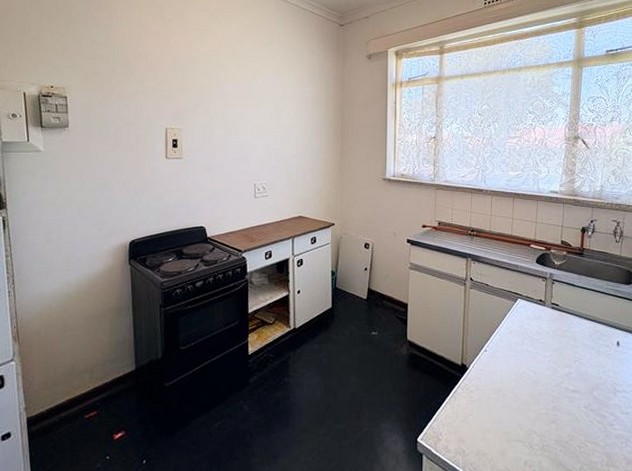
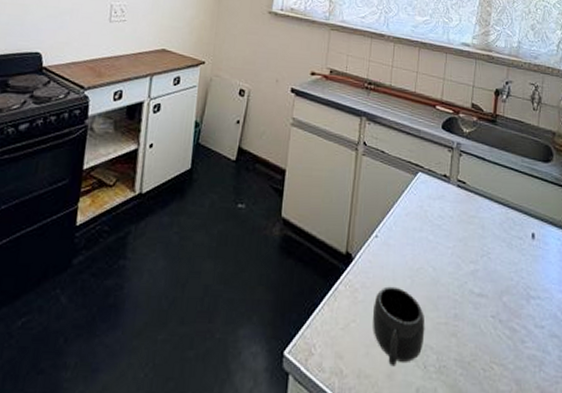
mug: none [486,388,530,447] -> present [372,286,425,367]

